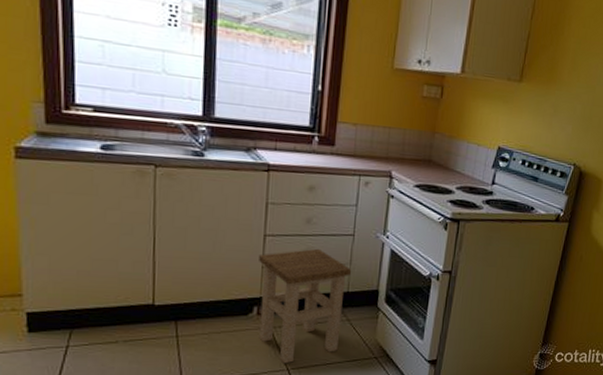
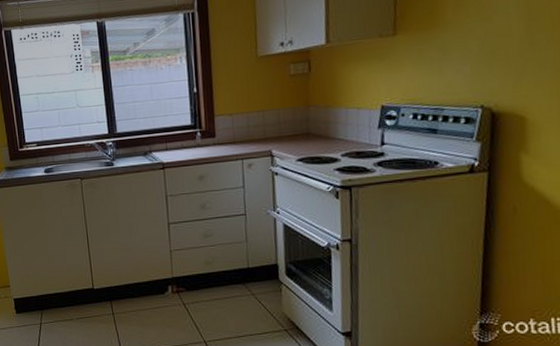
stool: present [259,248,352,364] -> none [166,230,249,337]

